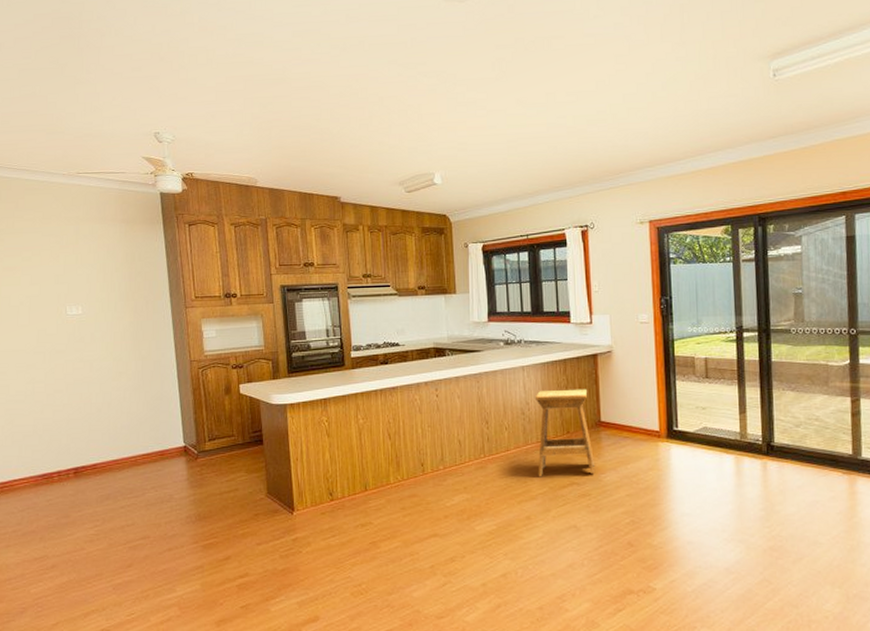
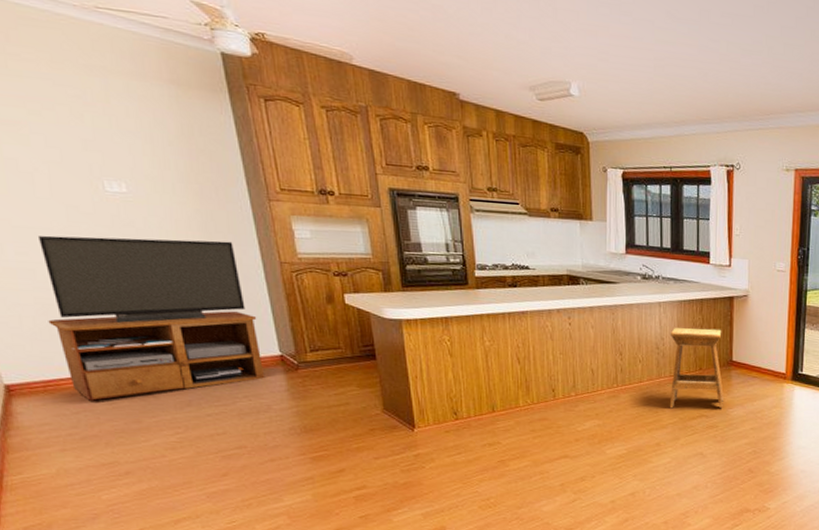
tv stand: none [12,346,170,499] -> present [37,235,265,401]

